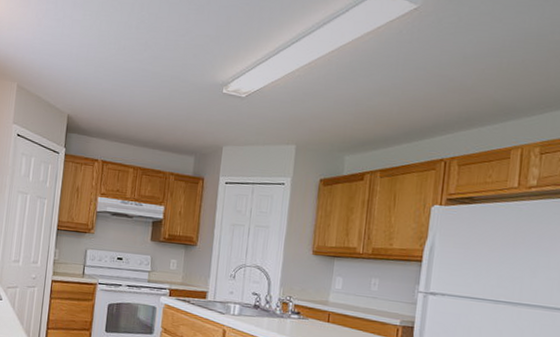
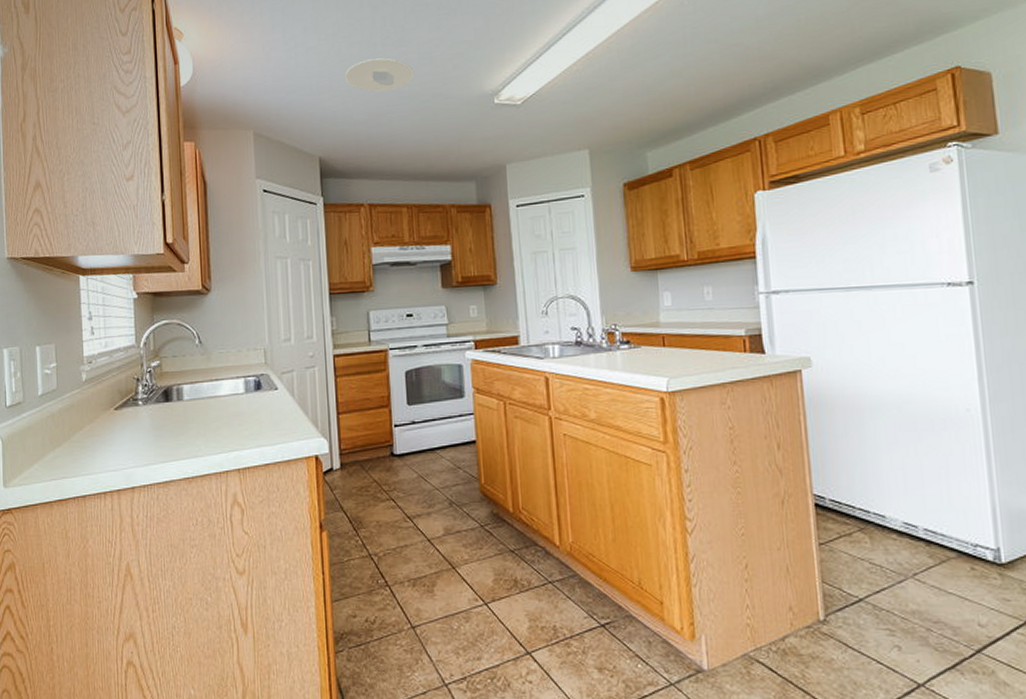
recessed light: none [101,38,160,68] -> present [345,58,414,93]

